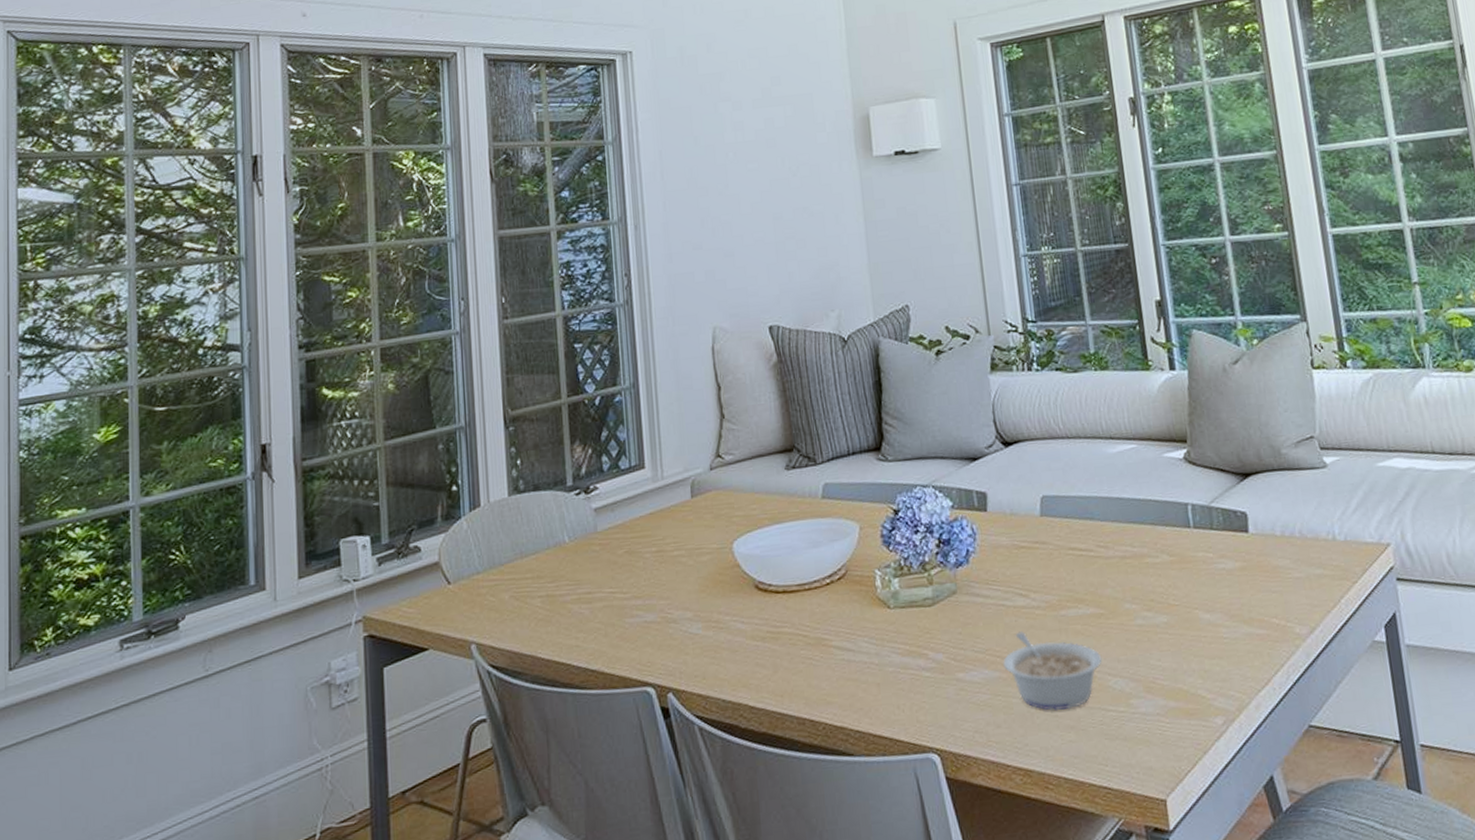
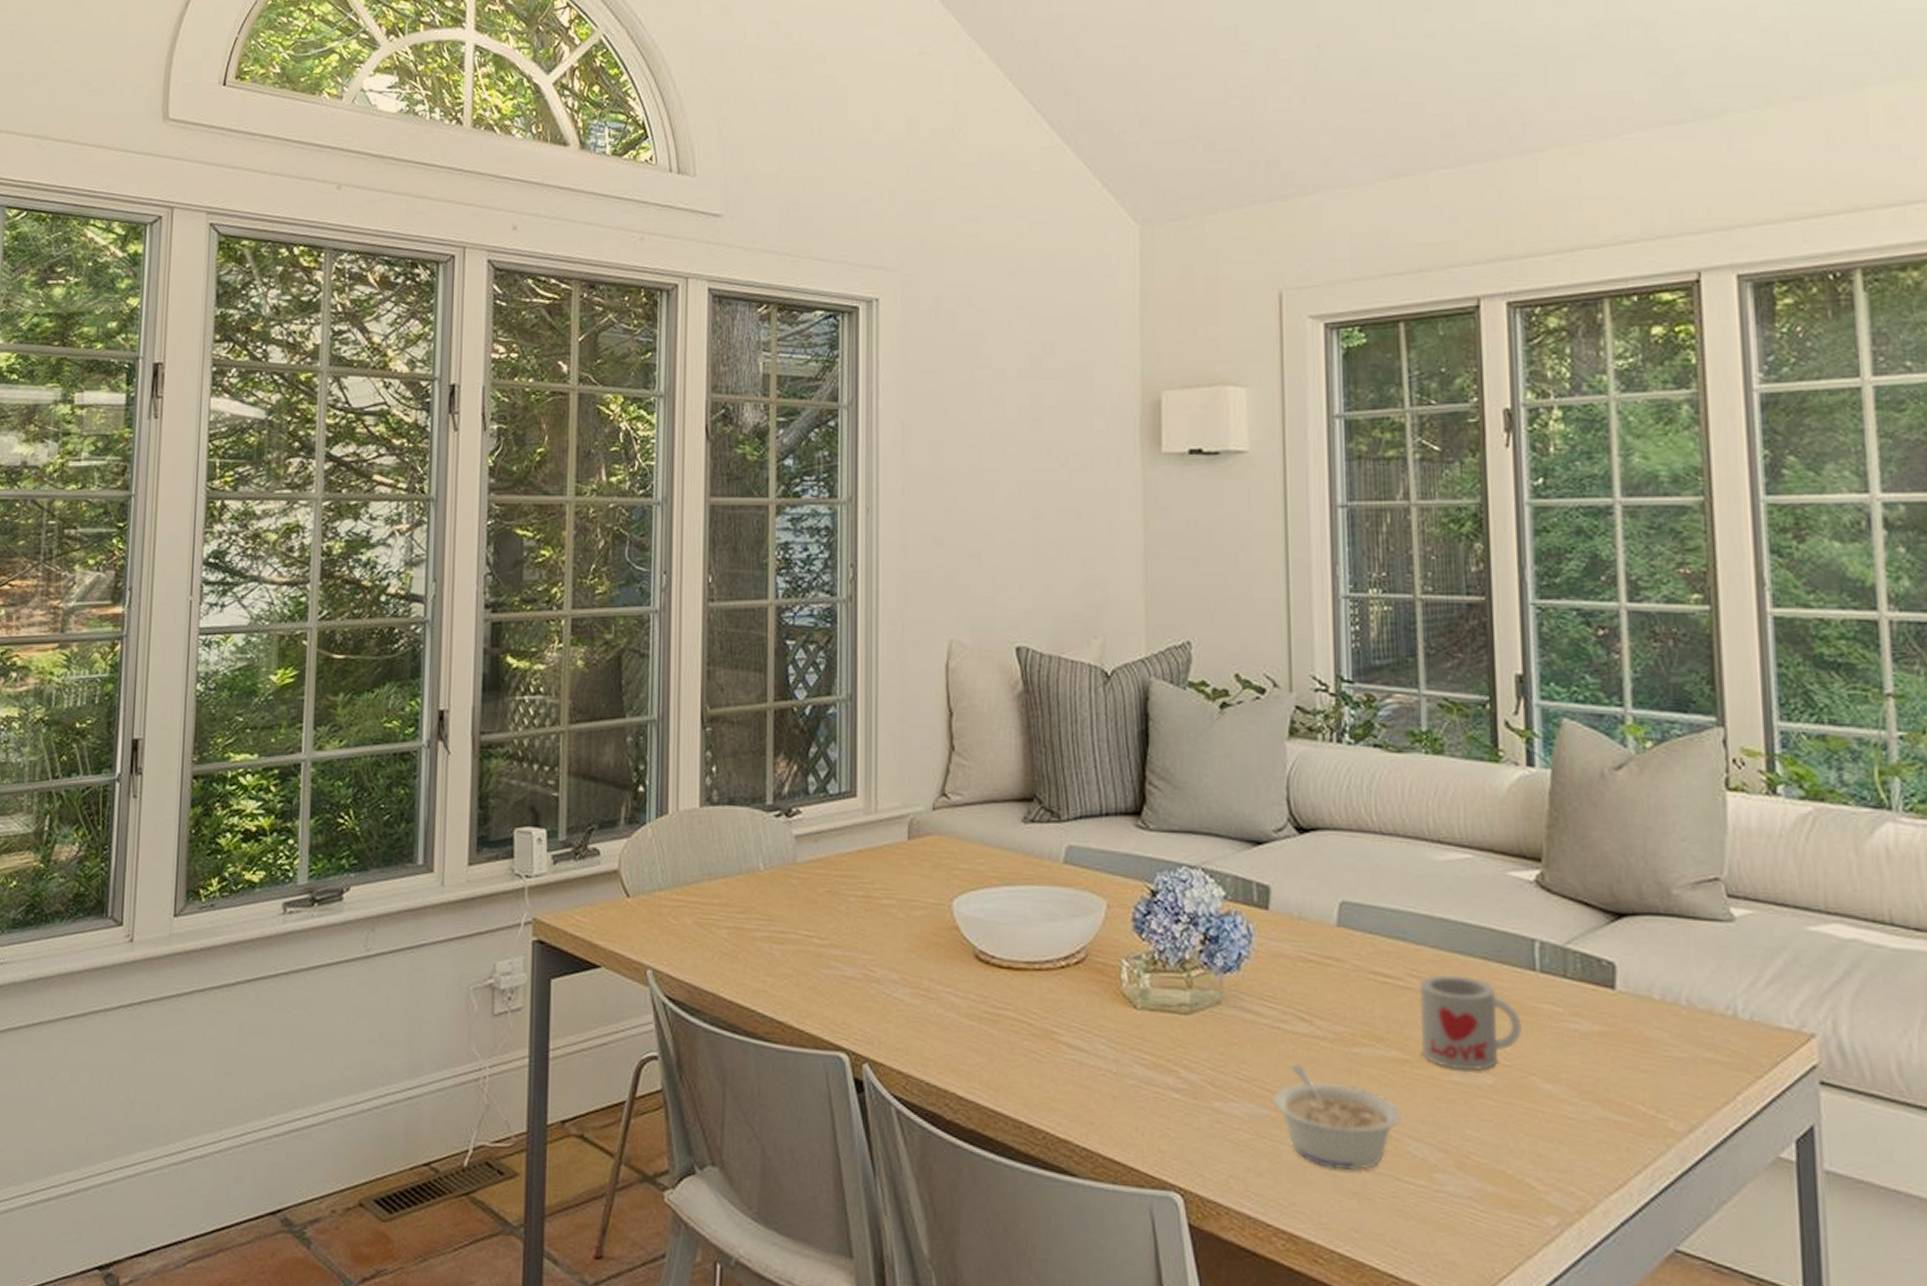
mug: none [1106,540,1185,616] -> present [1419,975,1522,1072]

